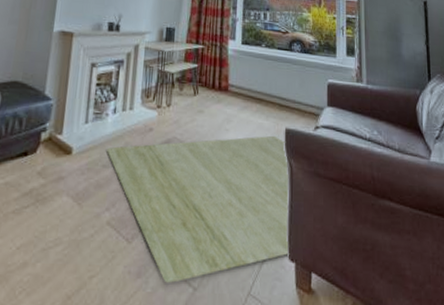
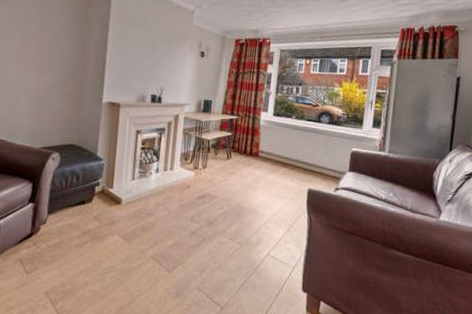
rug: present [107,135,290,283] -> none [150,194,308,303]

